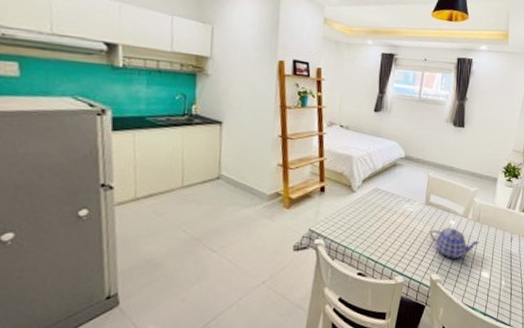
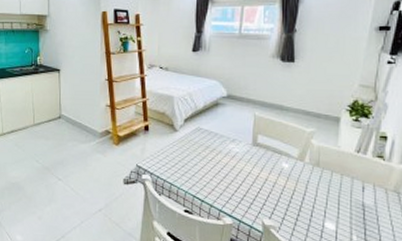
teapot: present [429,228,480,258] -> none [258,171,321,205]

